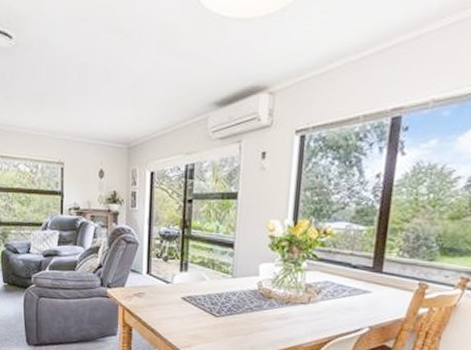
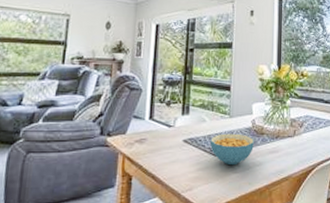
cereal bowl: none [210,294,260,328] -> present [210,133,254,166]

